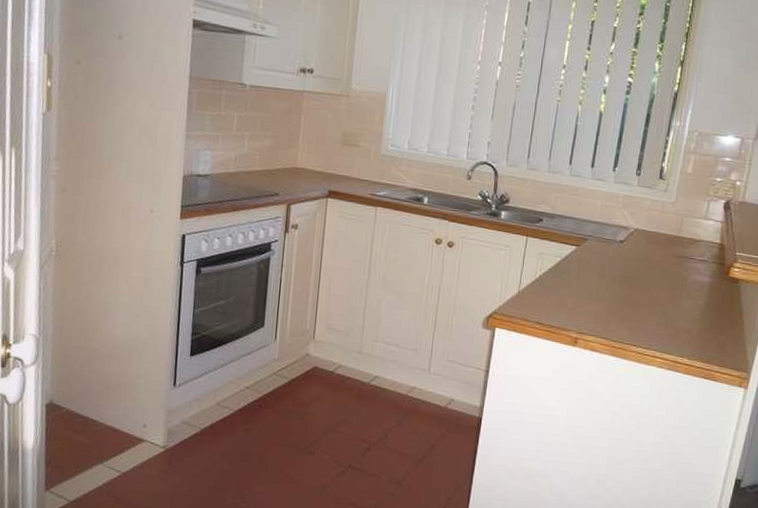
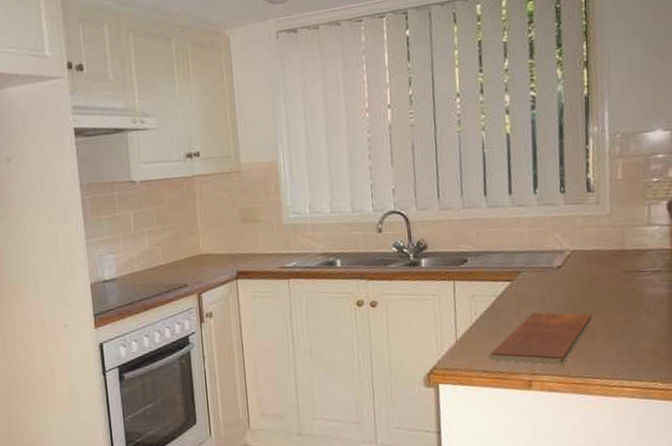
chopping board: none [544,278,642,329] -> present [489,312,593,365]

